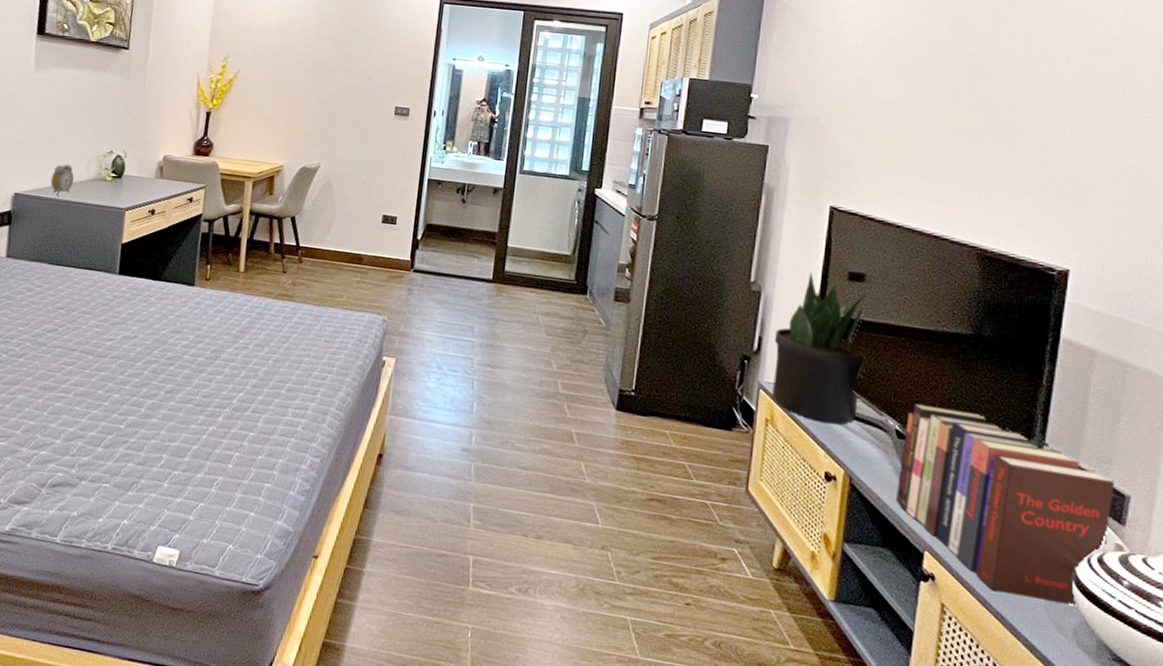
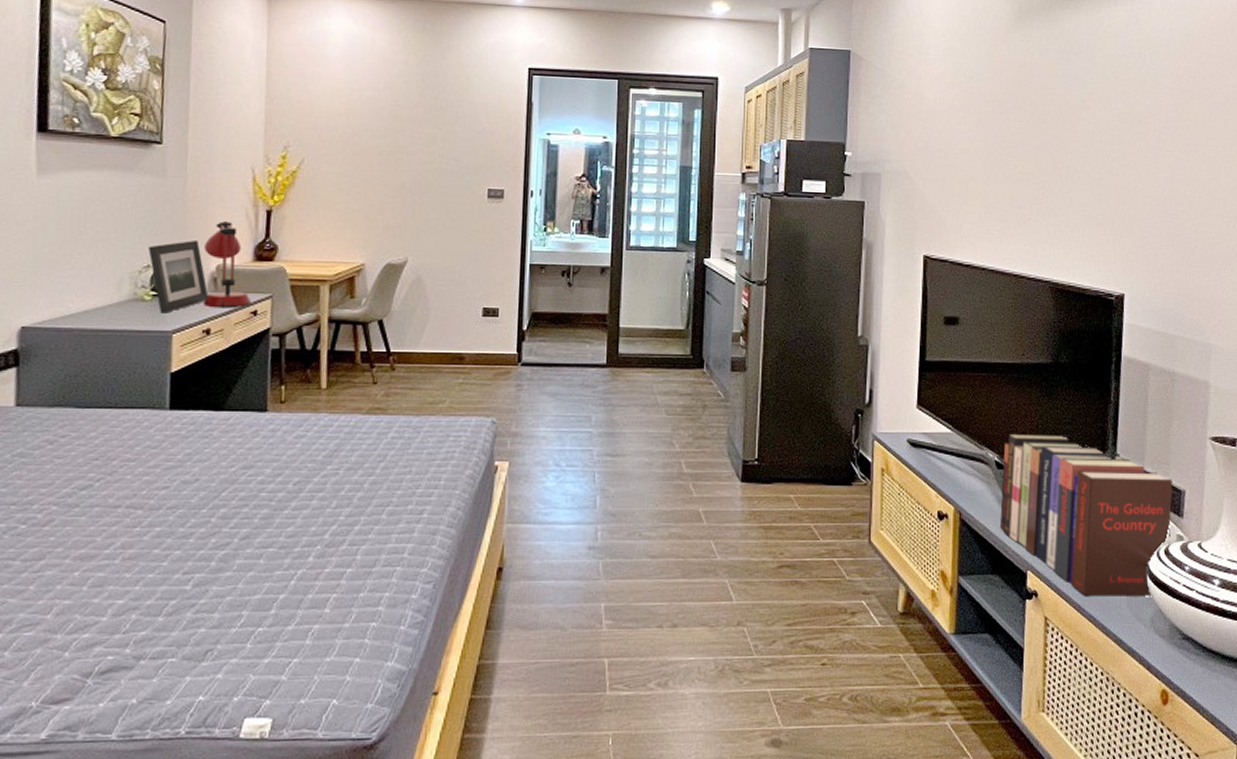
alarm clock: present [50,163,74,196] -> none [69,285,101,324]
picture frame: none [112,132,156,193] -> present [148,239,209,313]
desk lamp: none [151,119,188,194] -> present [203,221,251,308]
planter: present [772,272,868,425] -> none [884,321,965,465]

